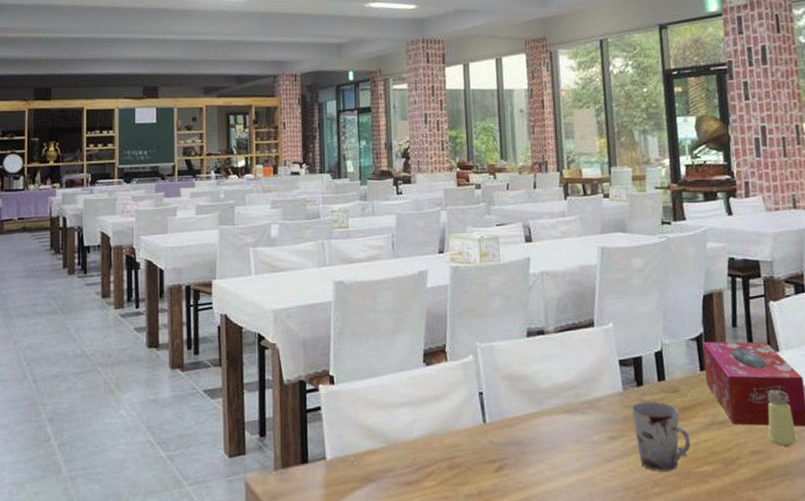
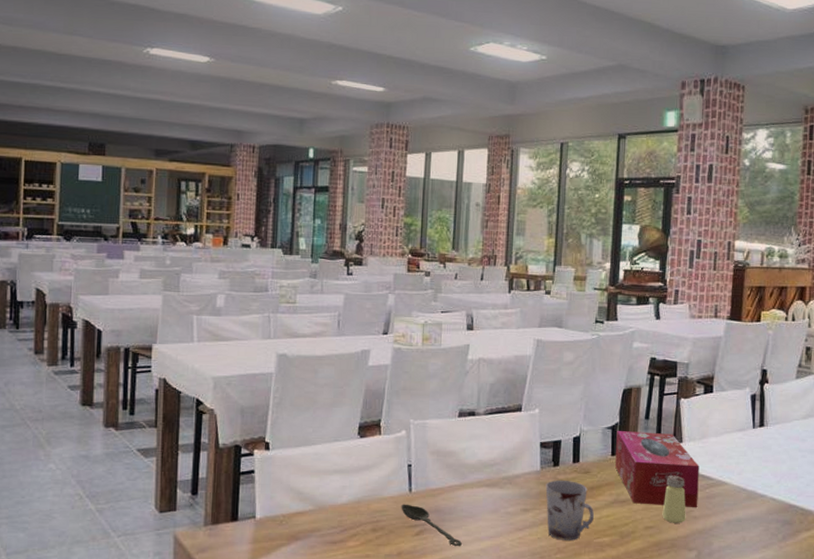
spoon: none [476,436,547,483] -> present [401,504,462,547]

